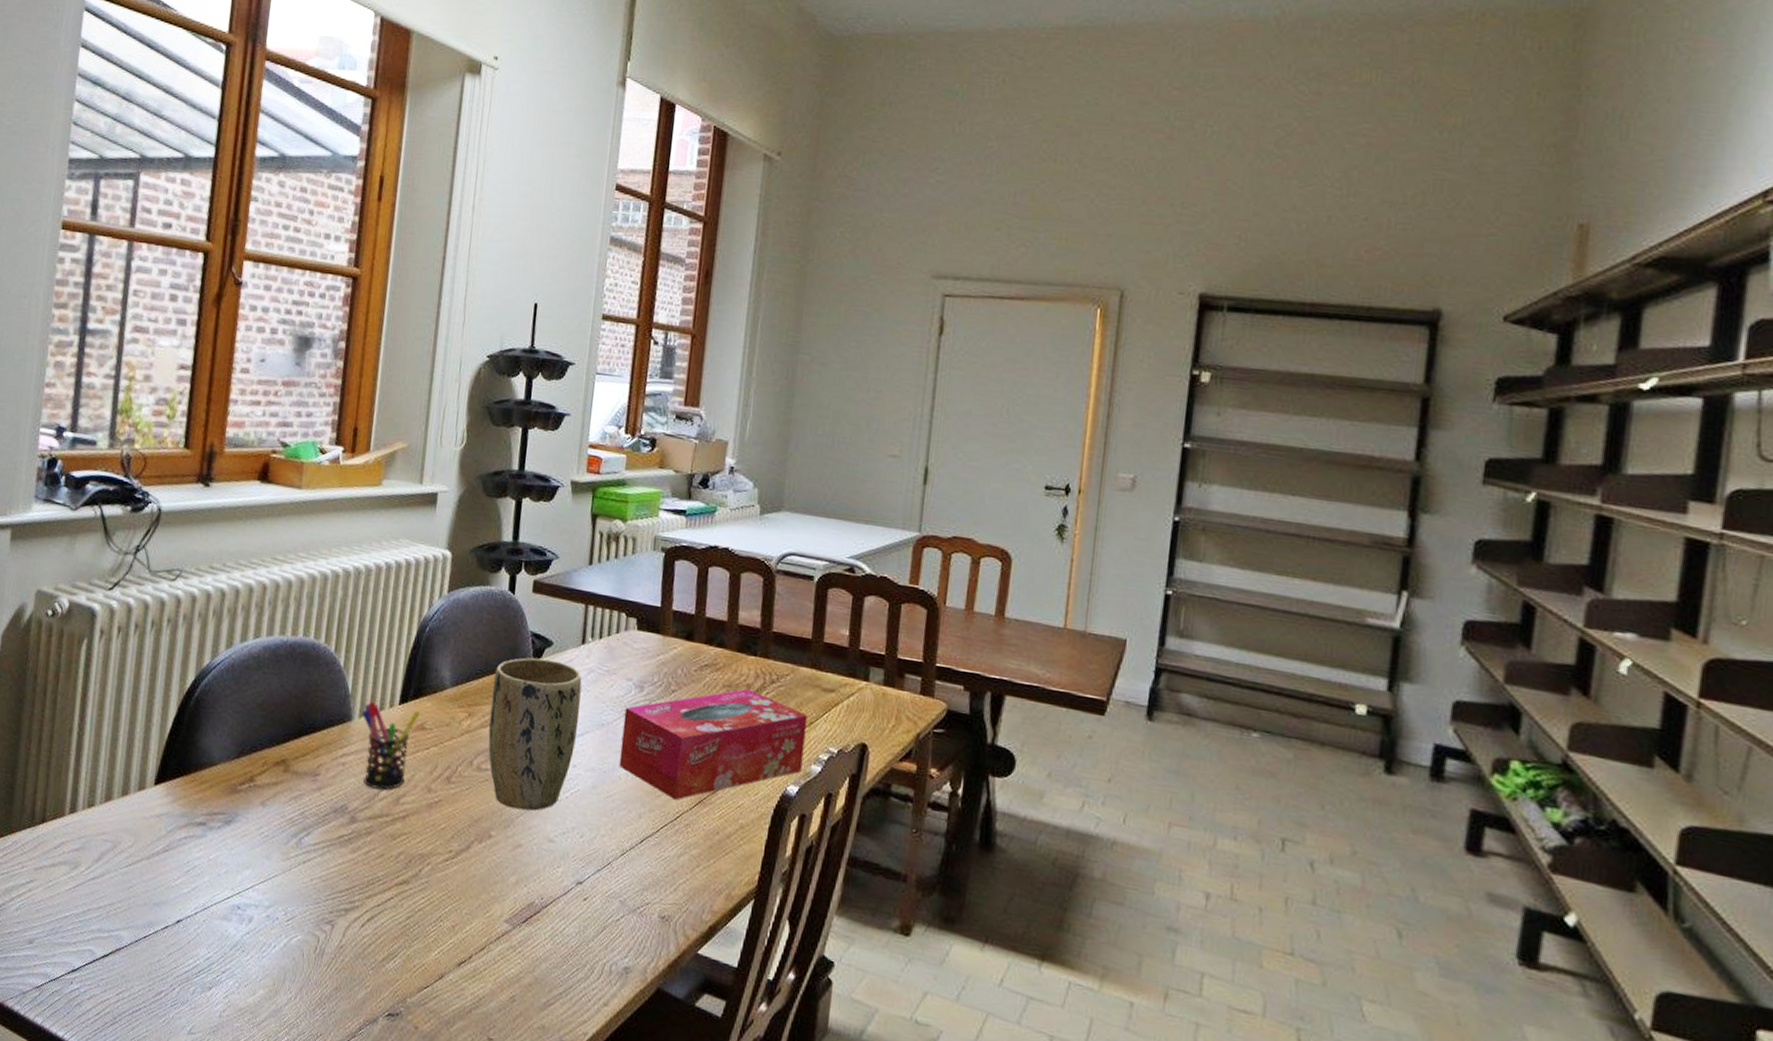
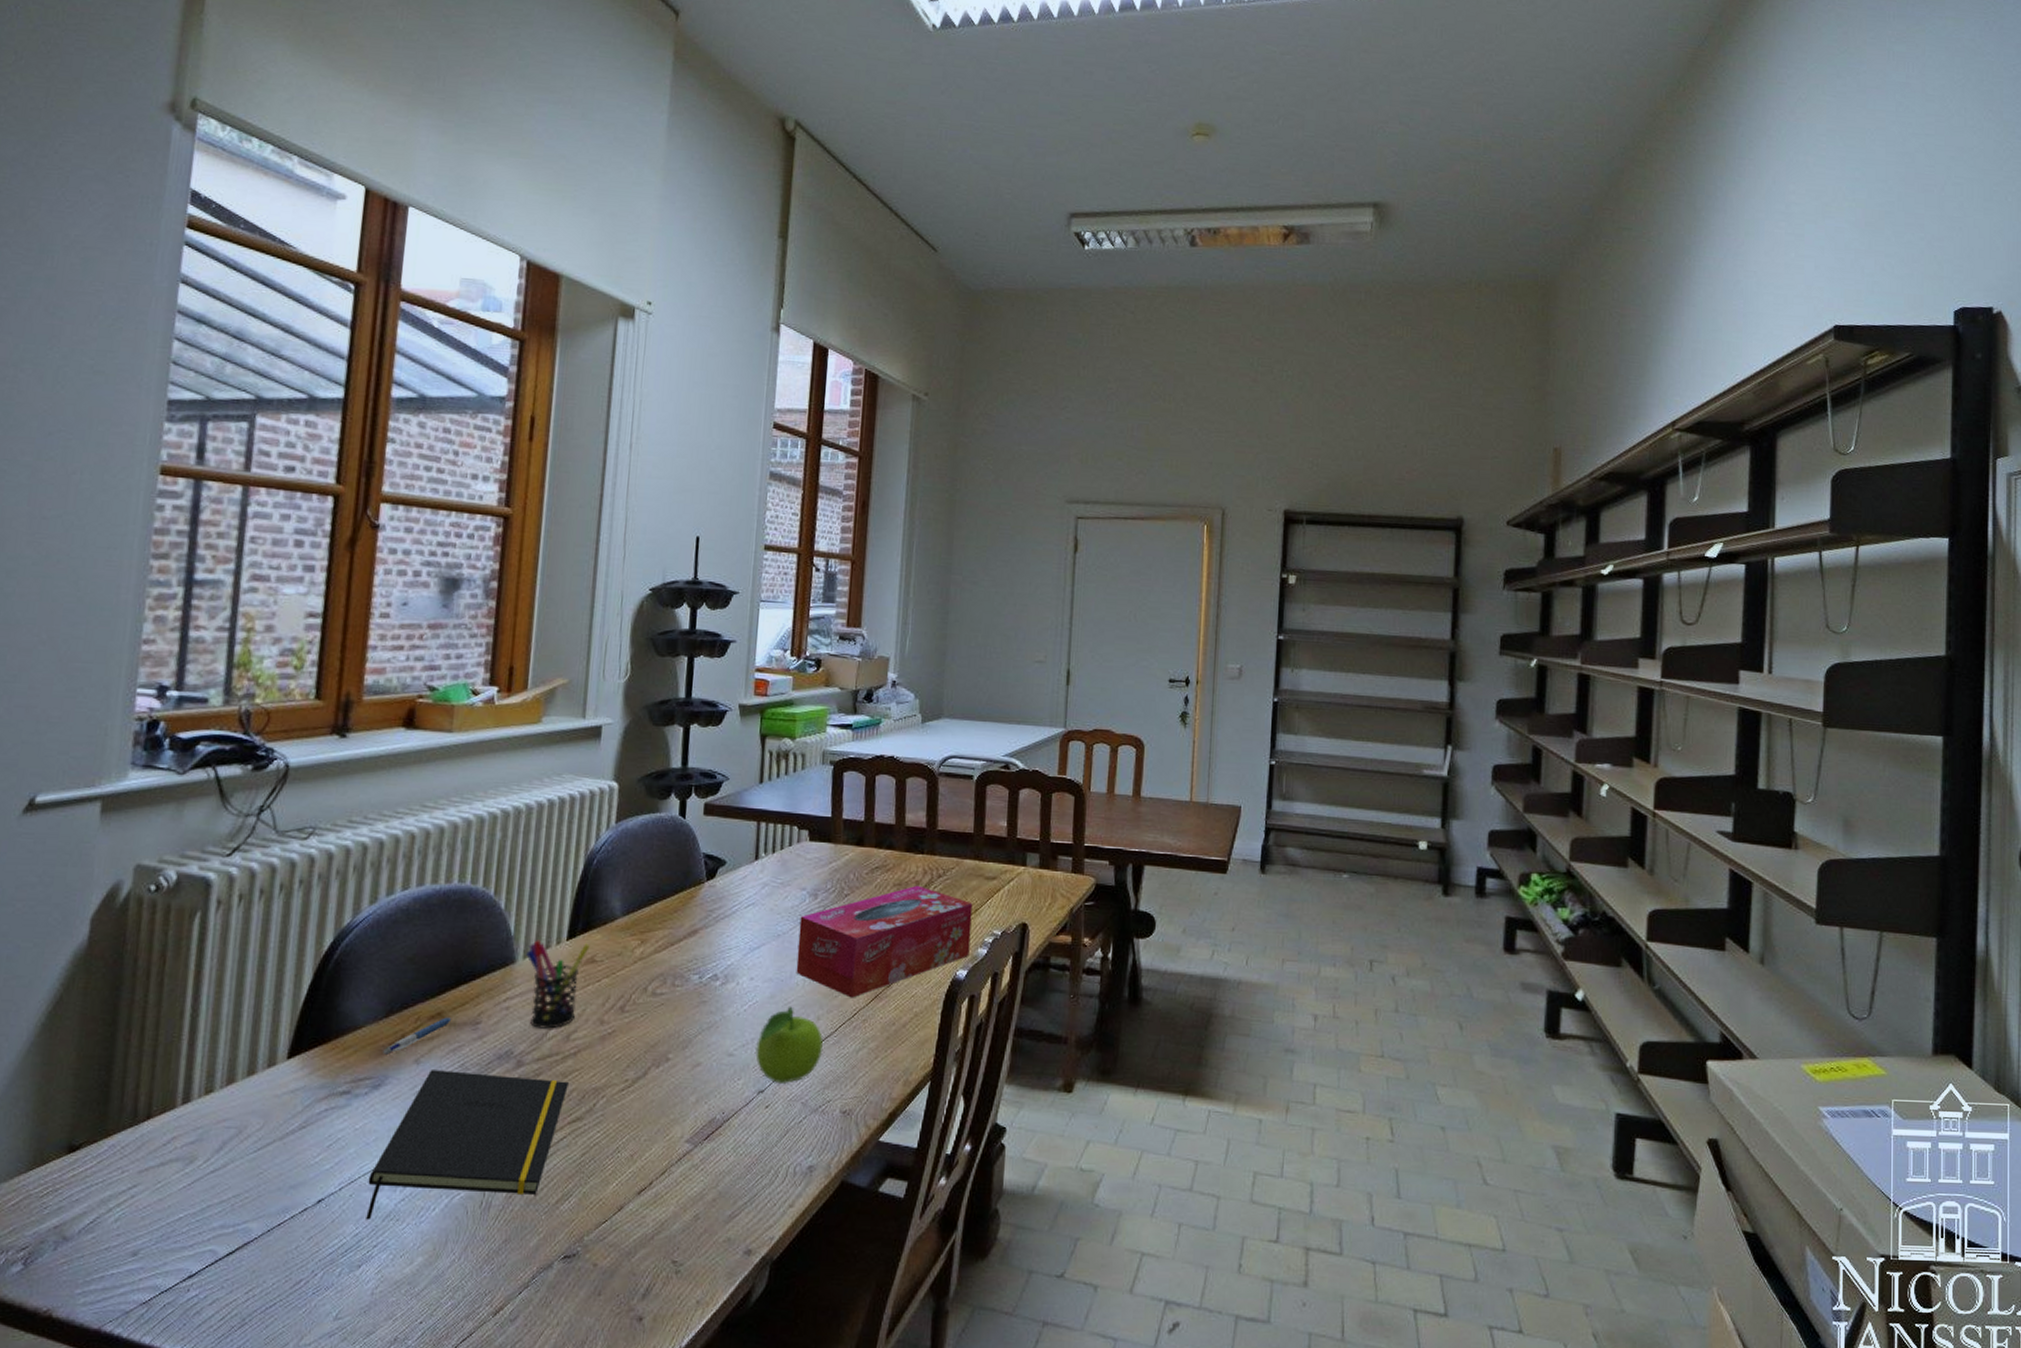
notepad: none [216,814,397,949] -> present [366,1070,569,1220]
pen: none [234,765,295,794] -> present [383,1017,452,1055]
plant pot: present [488,657,582,811] -> none [662,878,757,1029]
fruit: none [575,799,644,878] -> present [755,1006,823,1083]

